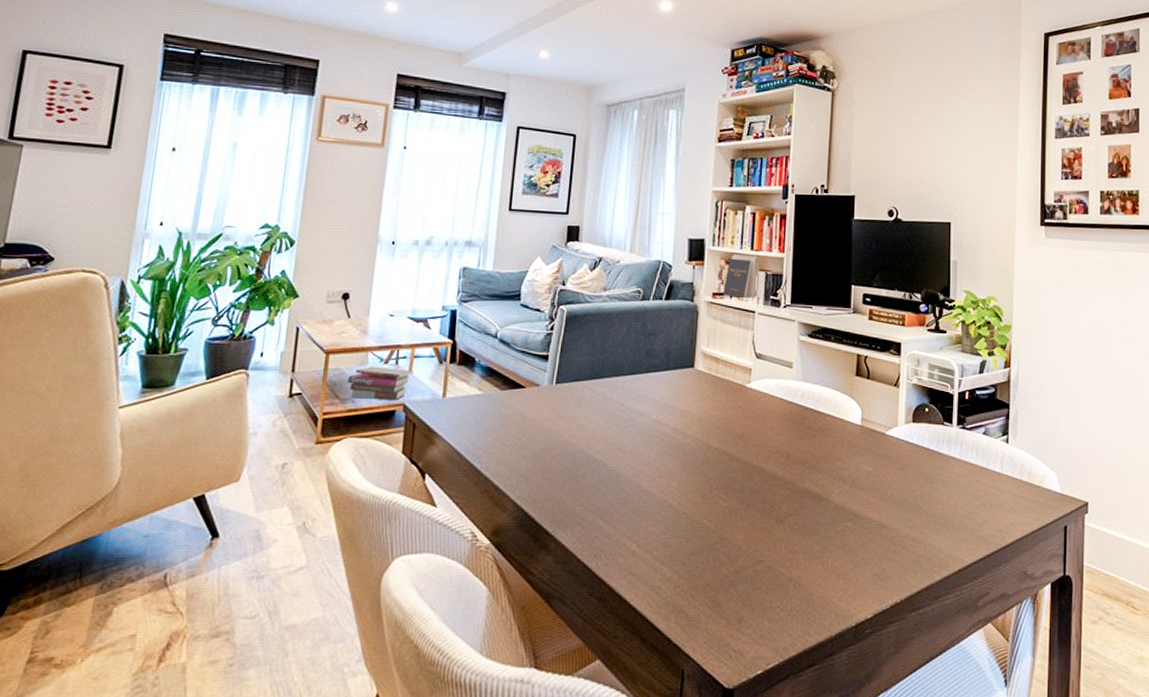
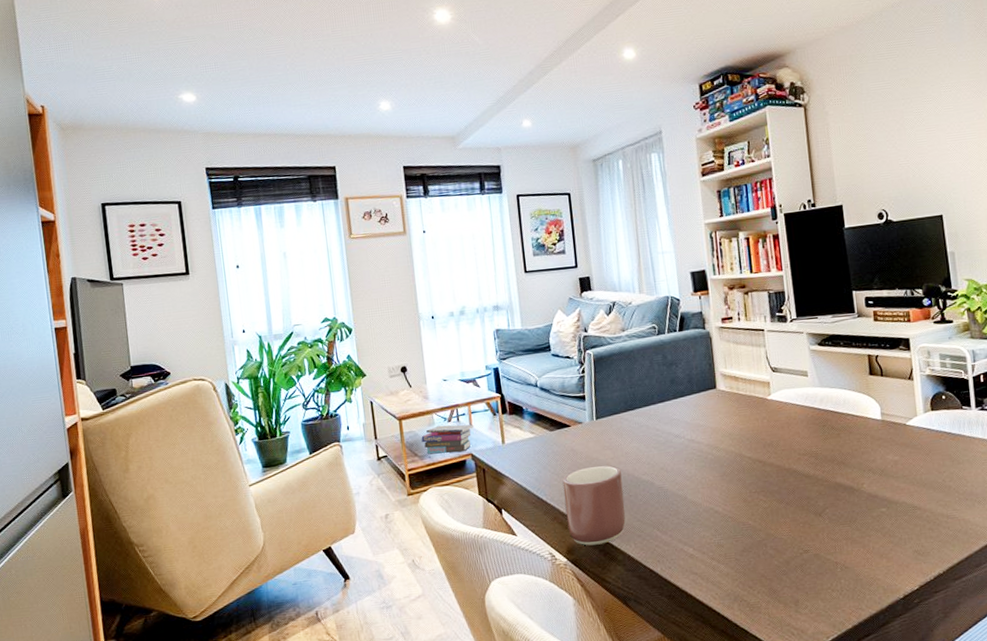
mug: none [498,436,572,528] -> present [562,465,626,546]
books: present [723,254,760,298] -> none [730,277,764,320]

